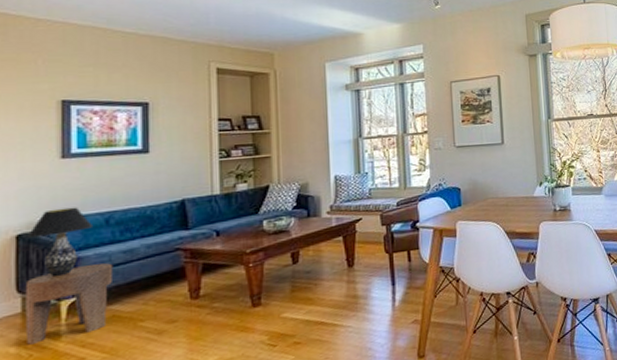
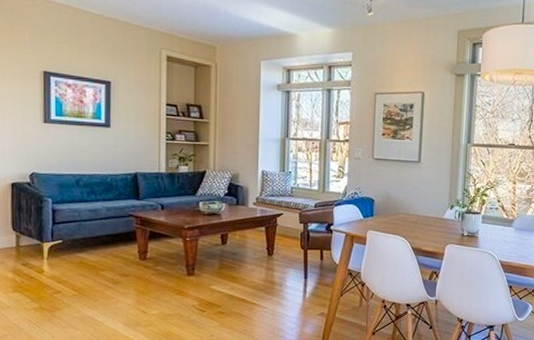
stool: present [25,263,114,345] -> none [18,217,82,274]
table lamp: present [28,207,94,278] -> none [20,165,68,223]

